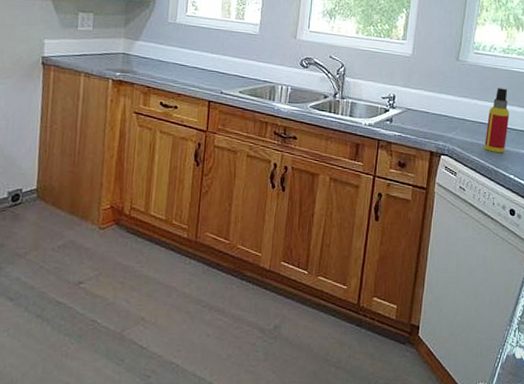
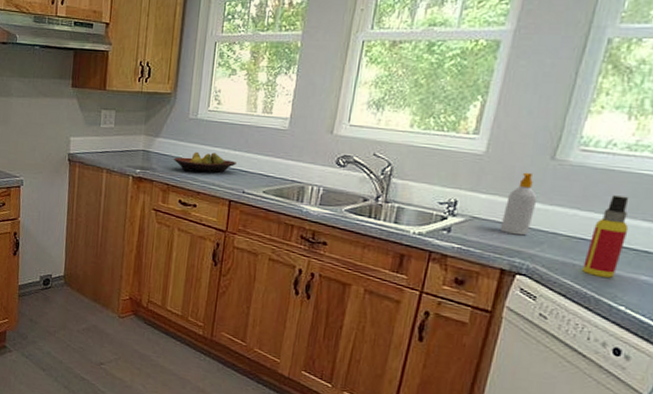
fruit bowl: none [154,54,214,76] -> present [174,151,236,174]
soap bottle: none [427,71,450,123] -> present [499,172,538,236]

